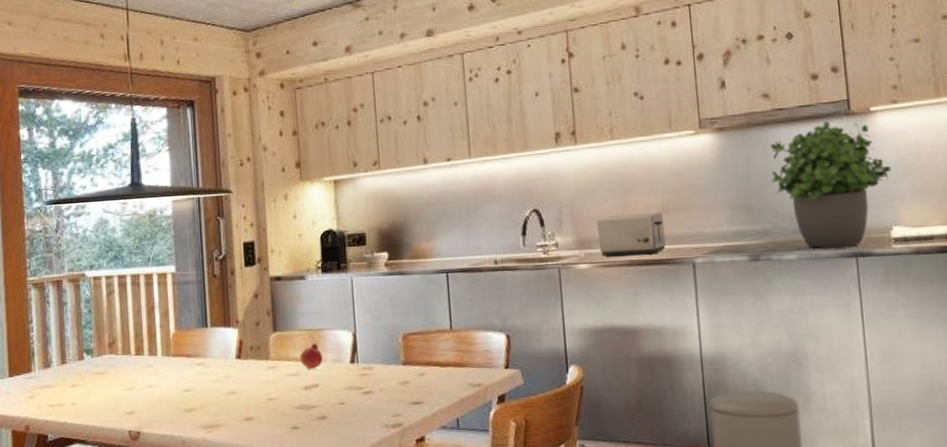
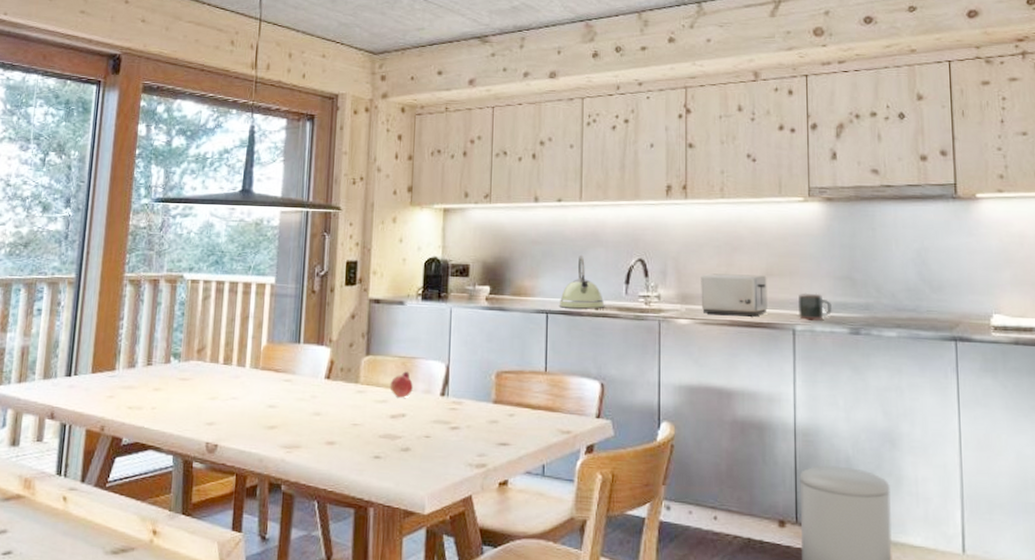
kettle: none [458,211,504,266] -> present [559,254,605,309]
mug: none [695,224,731,252] -> present [797,293,832,321]
potted plant: present [770,120,891,249] -> none [875,202,994,330]

